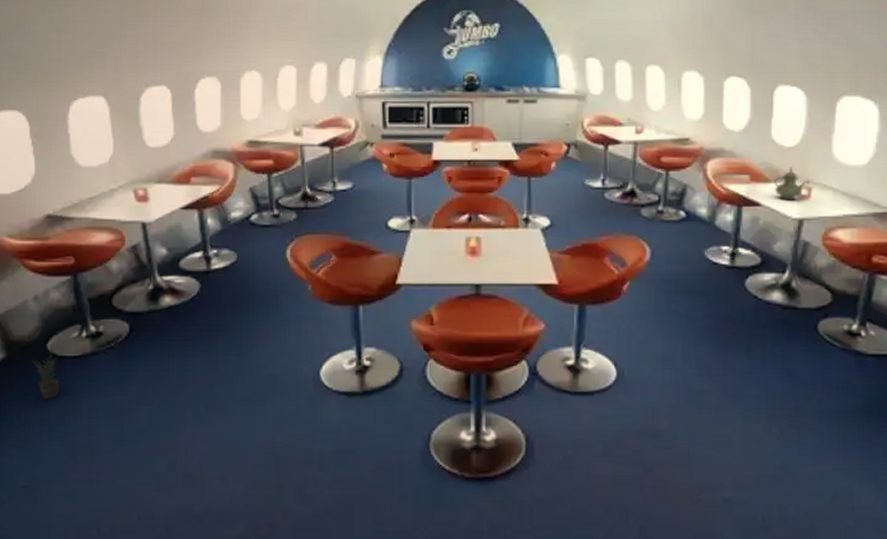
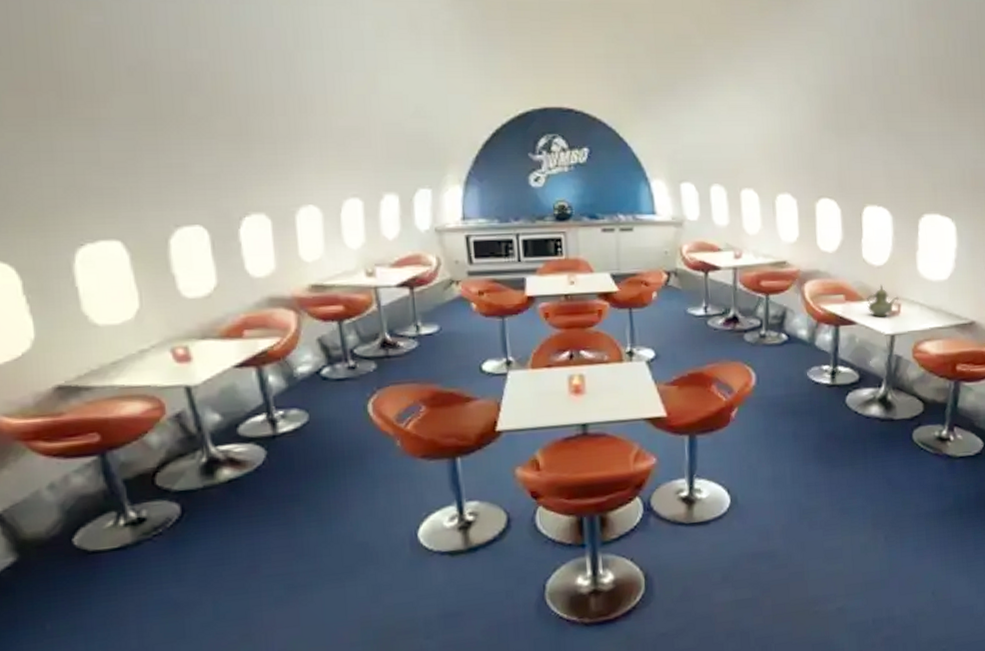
potted plant: present [32,353,60,400] -> none [54,548,96,604]

